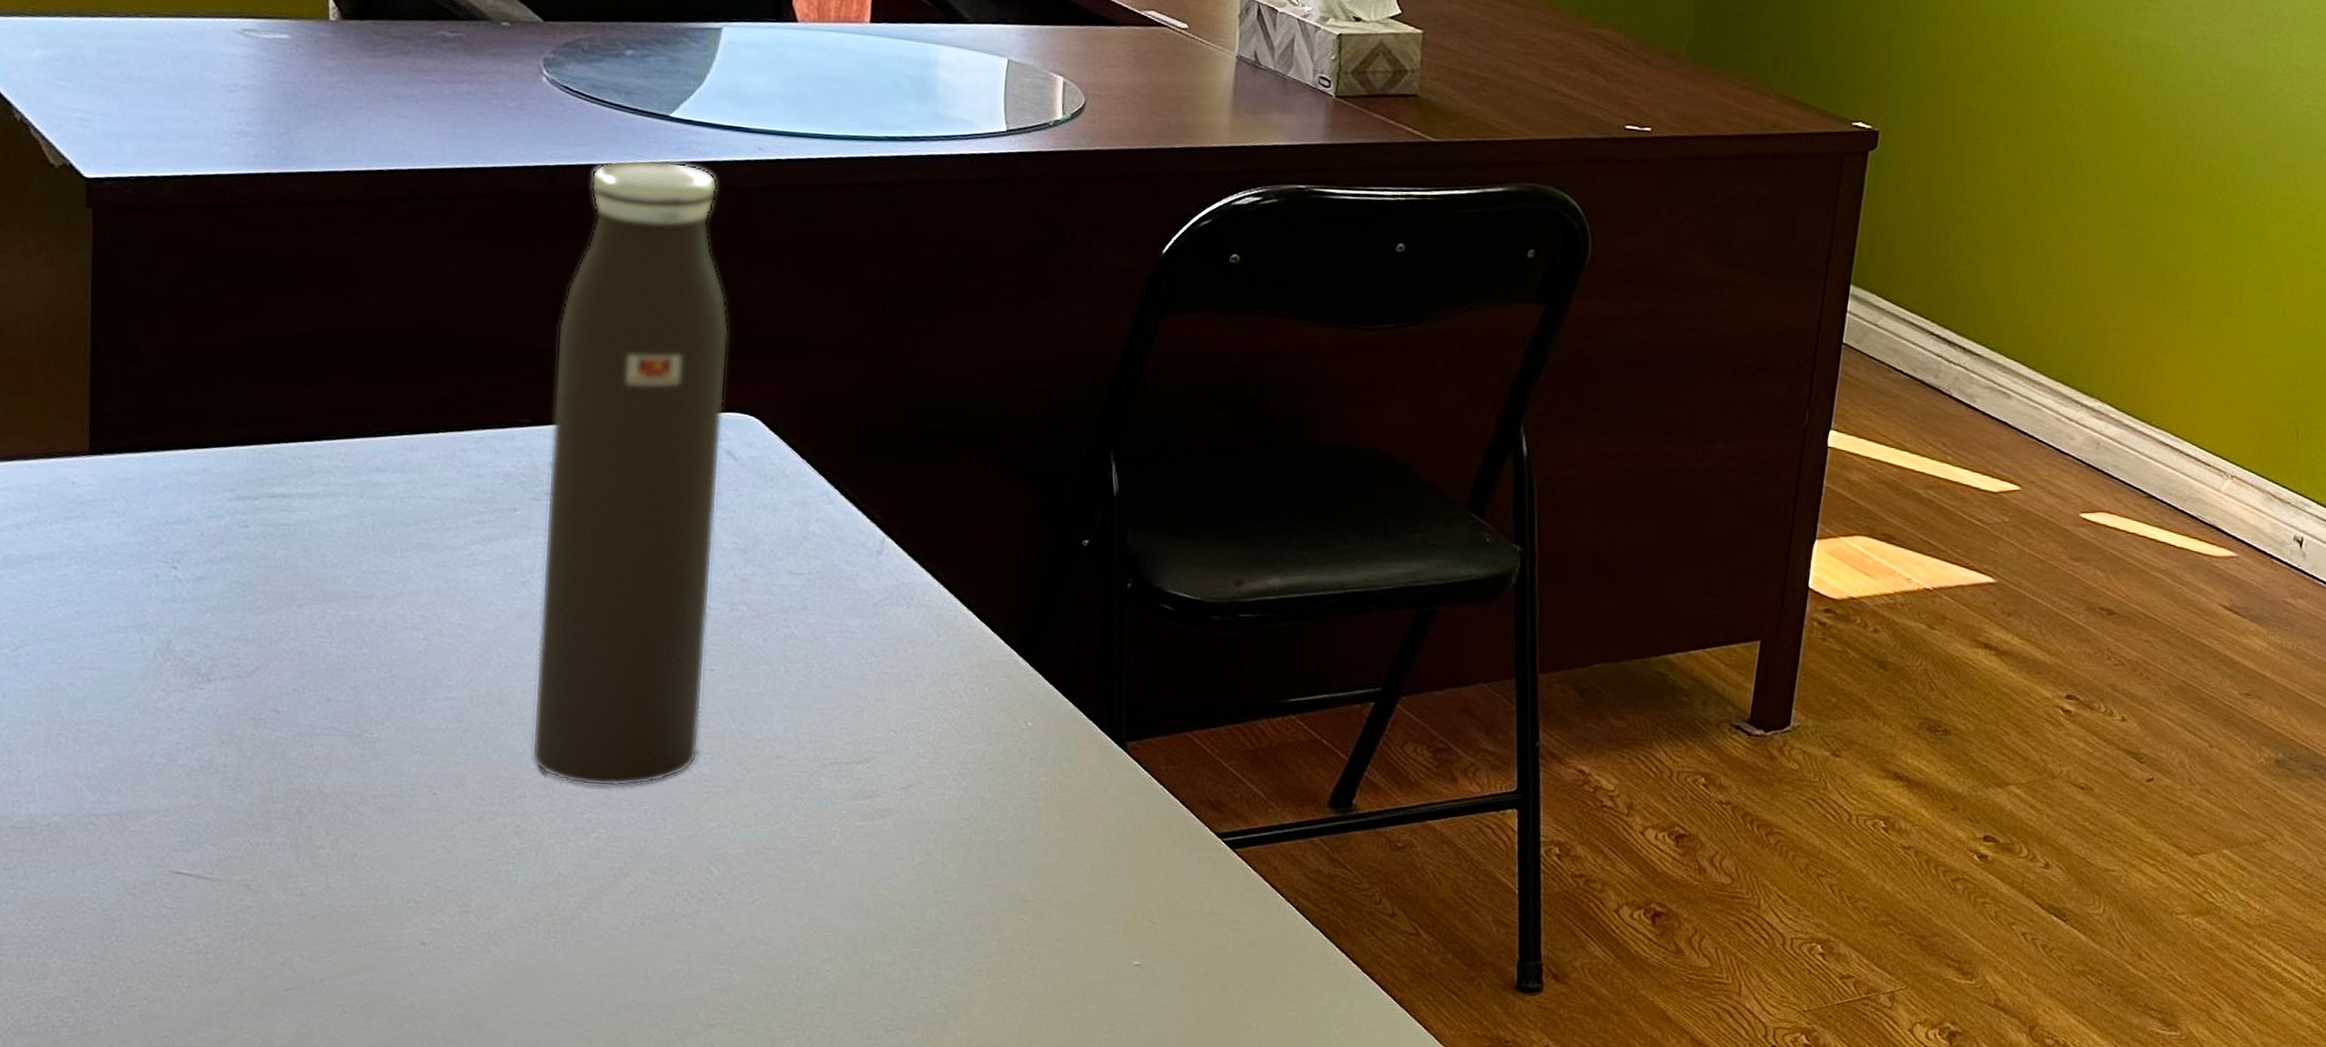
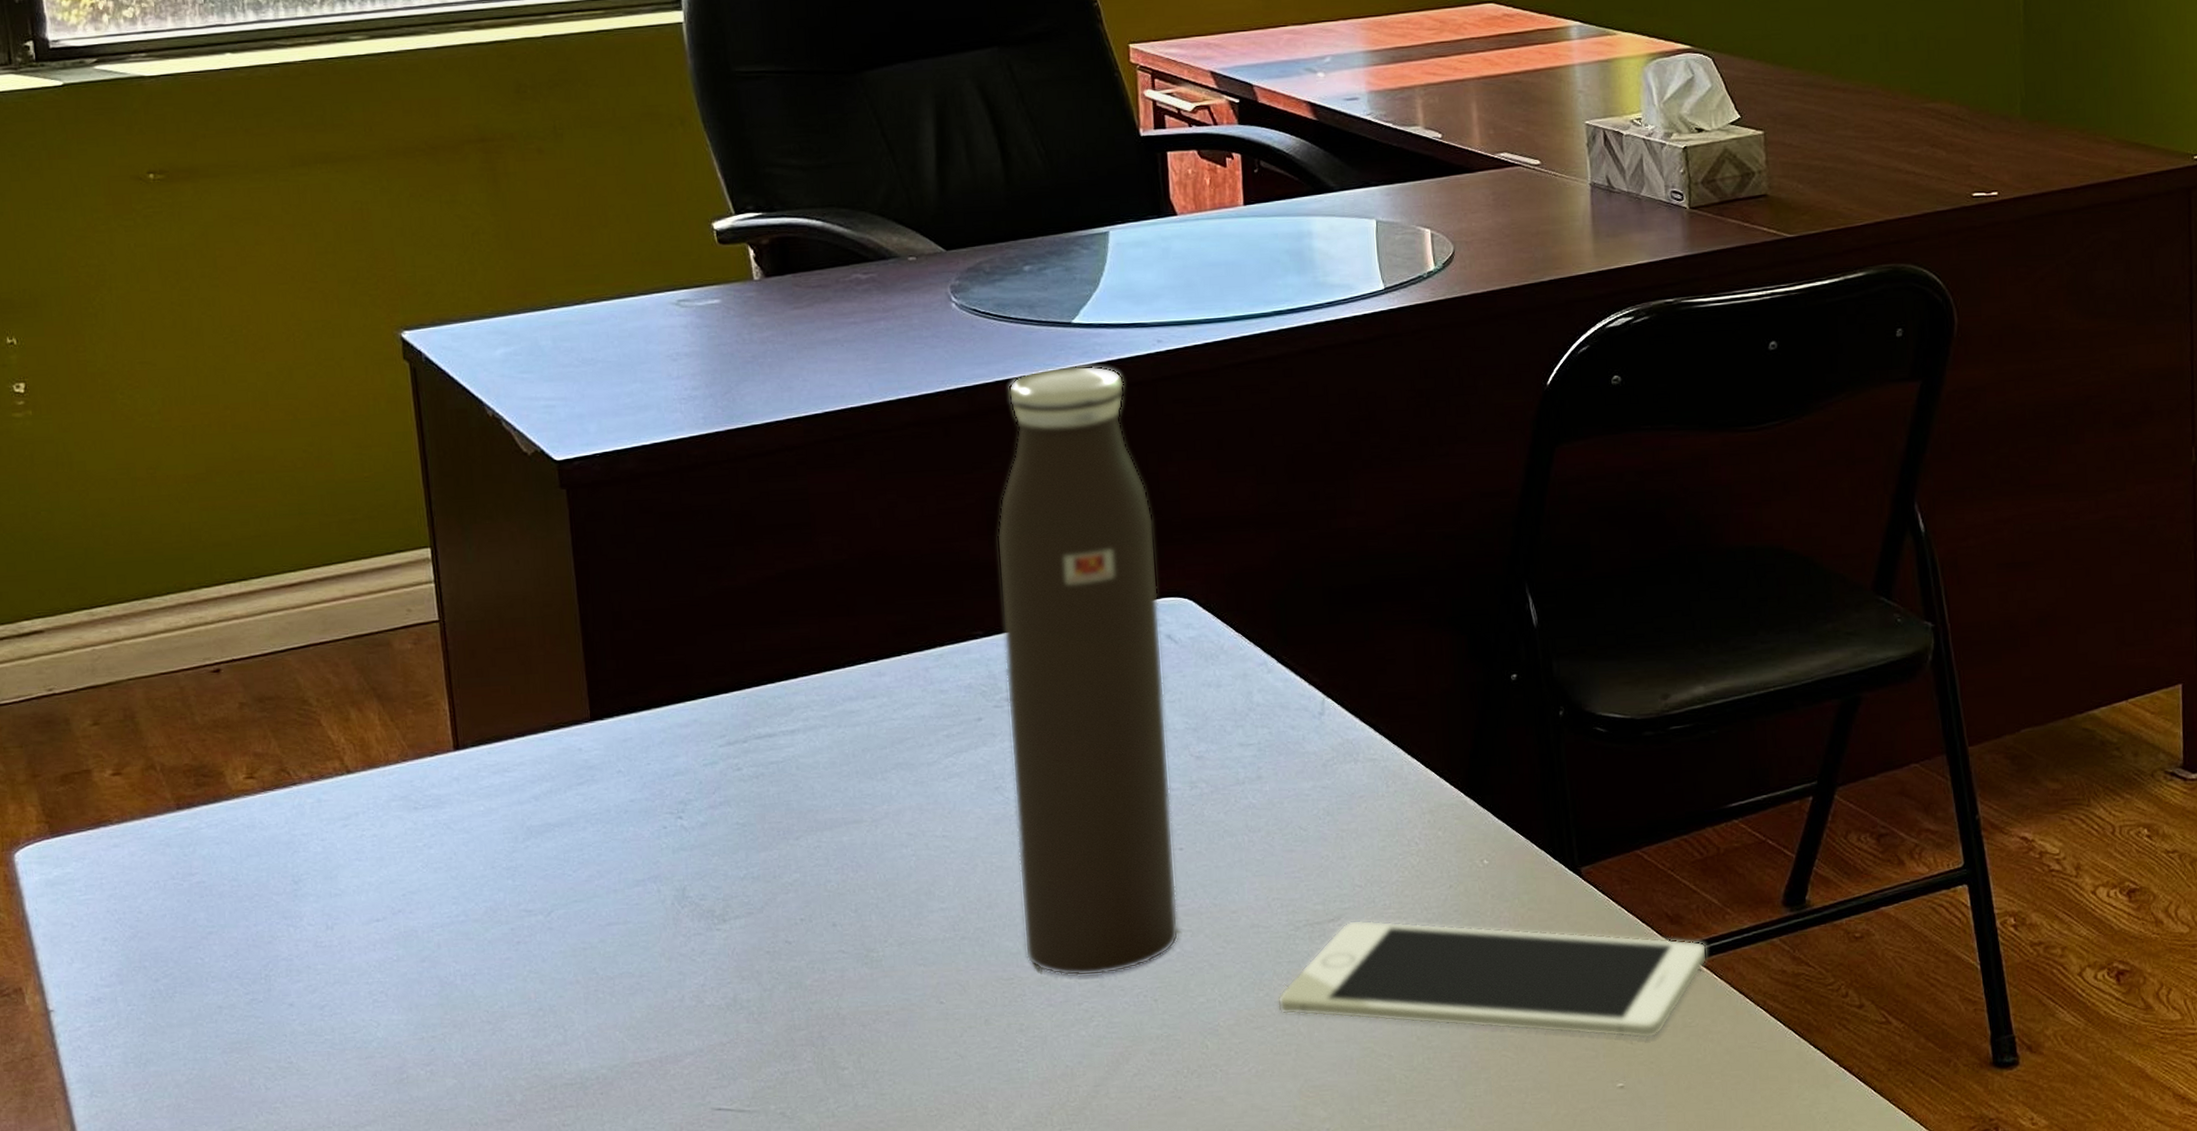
cell phone: none [792,764,1245,922] -> present [1277,919,1708,1040]

